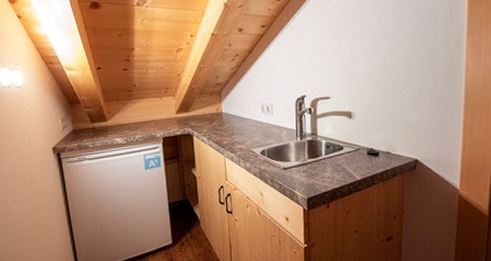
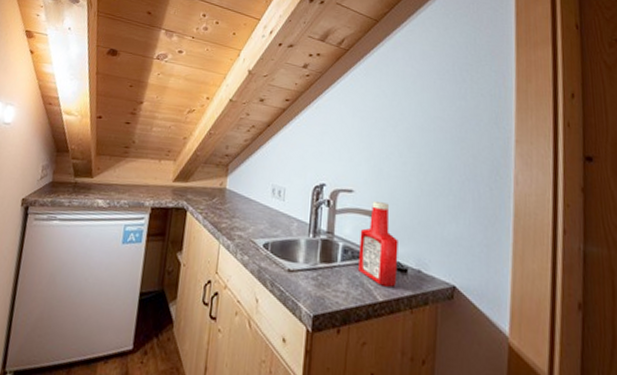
ketchup bottle: none [338,103,371,168] -> present [359,201,398,287]

